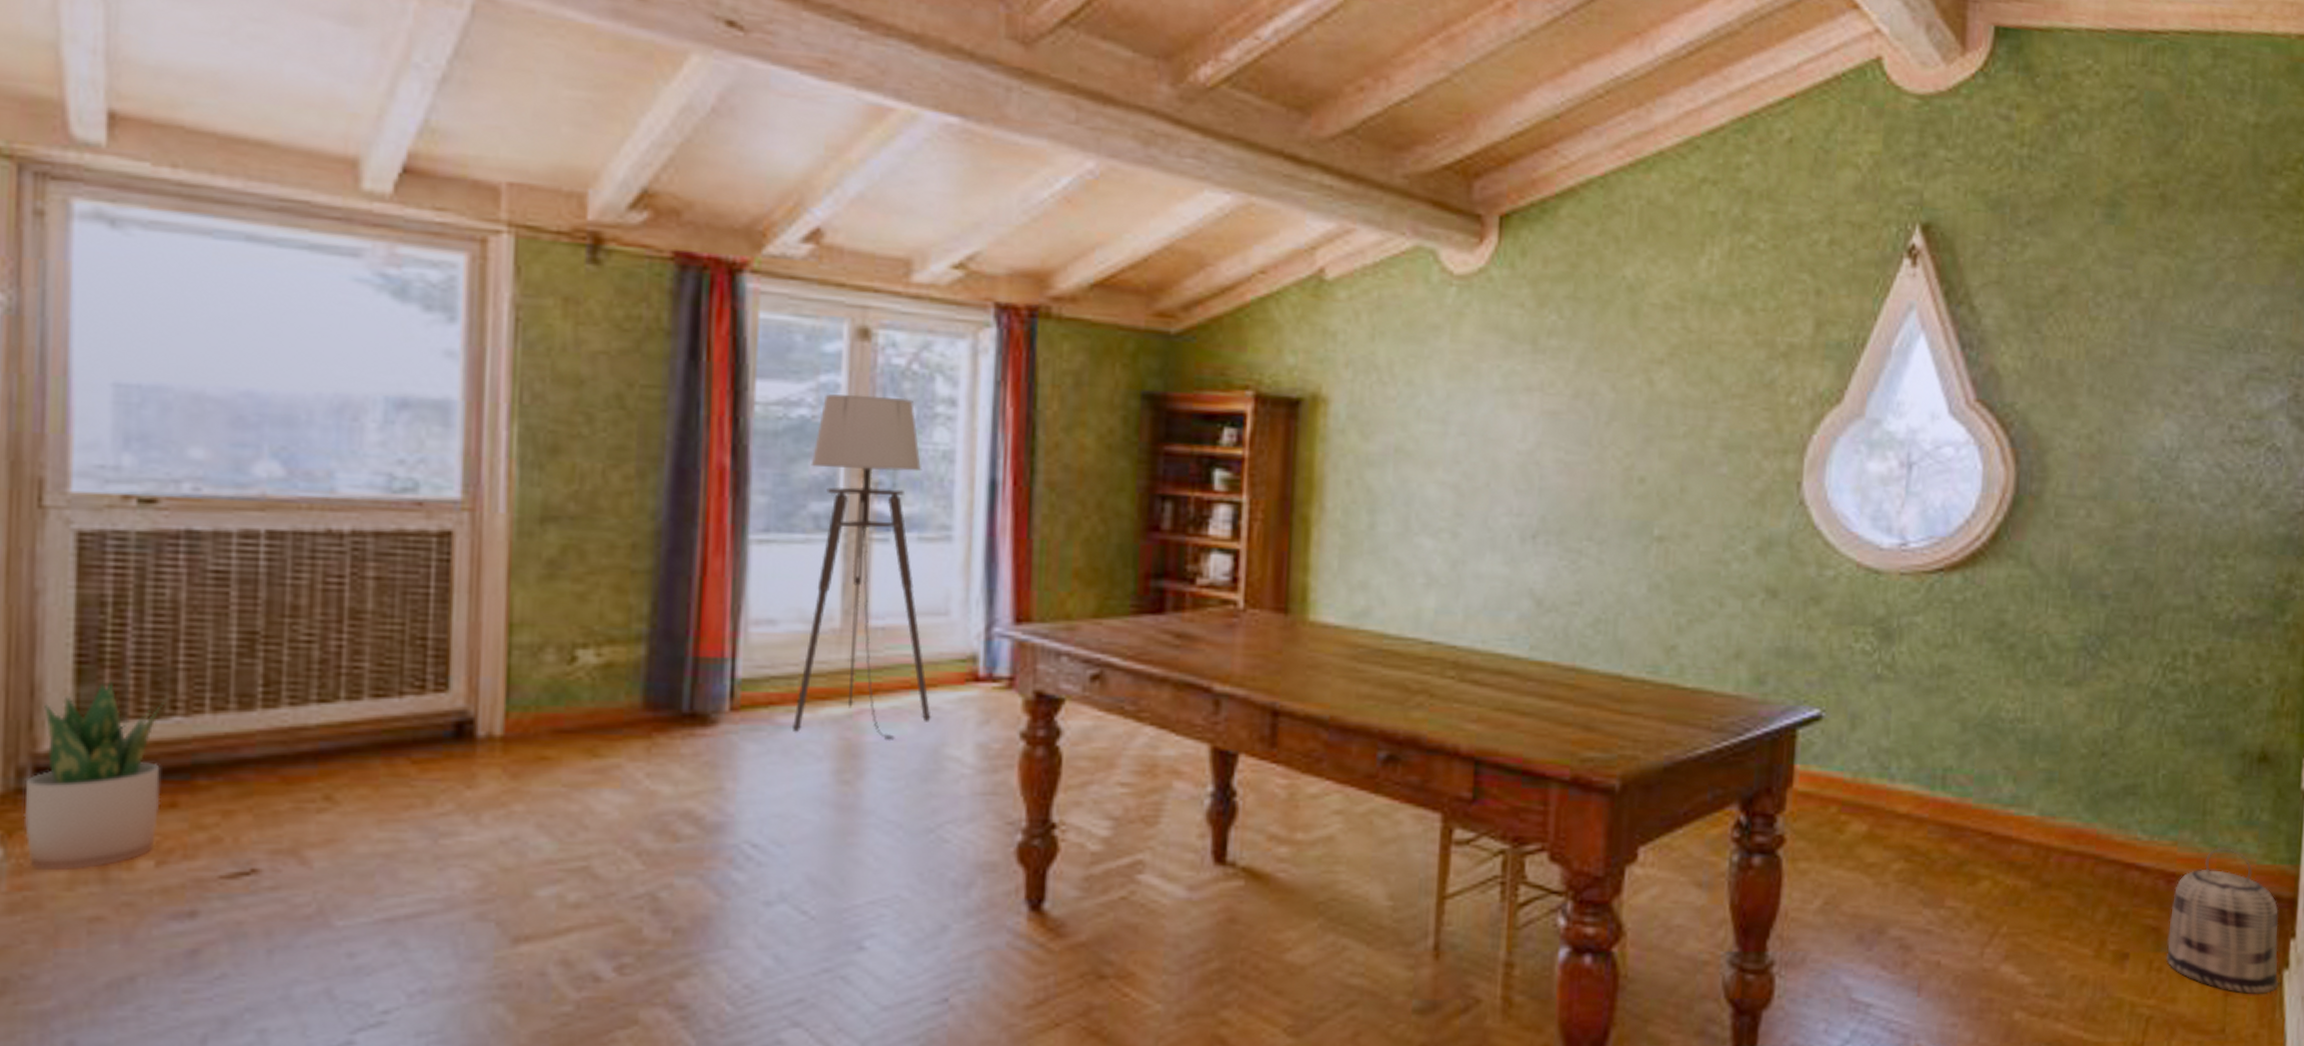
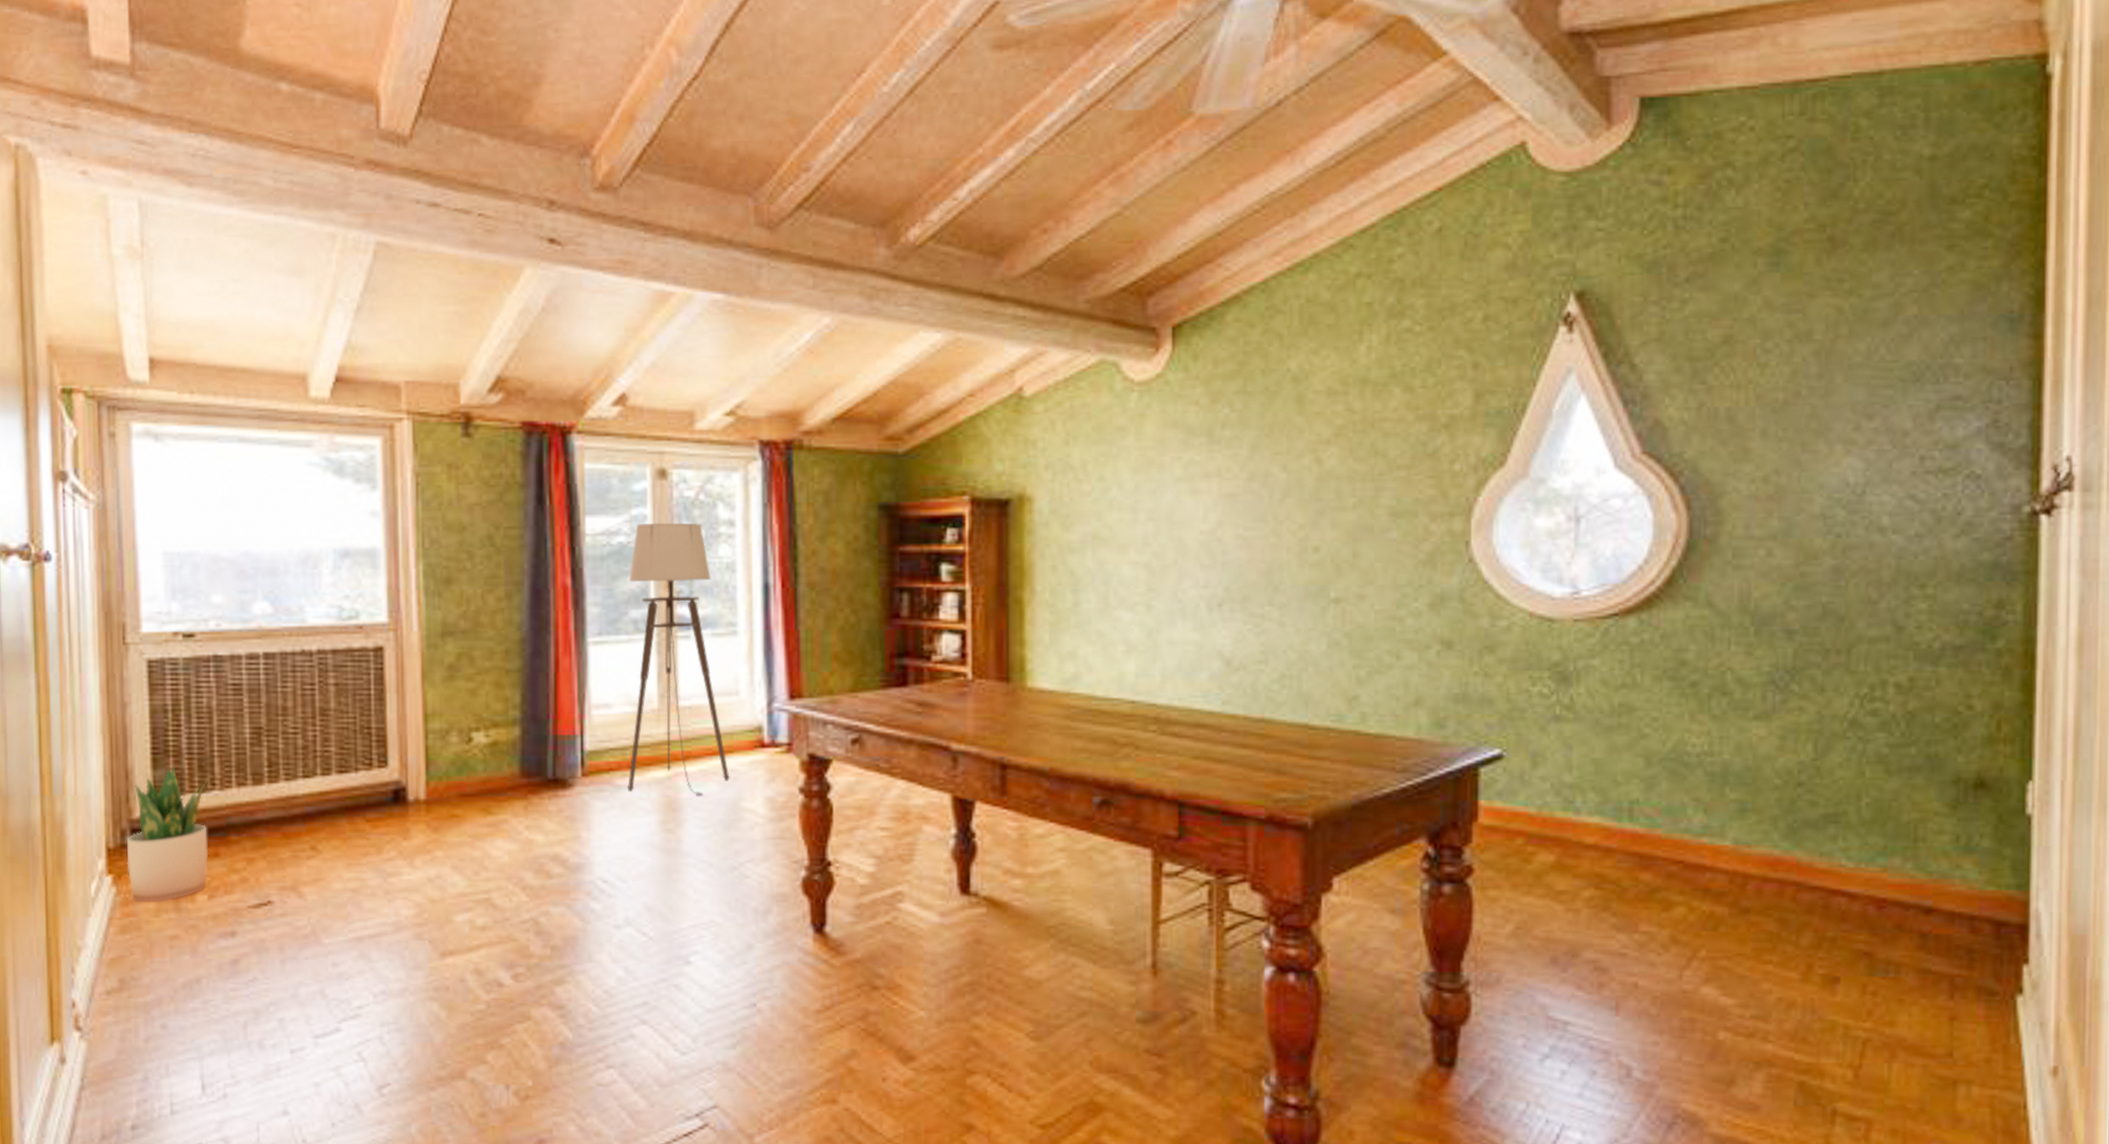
basket: present [2166,848,2279,994] -> none [1881,874,2012,1019]

